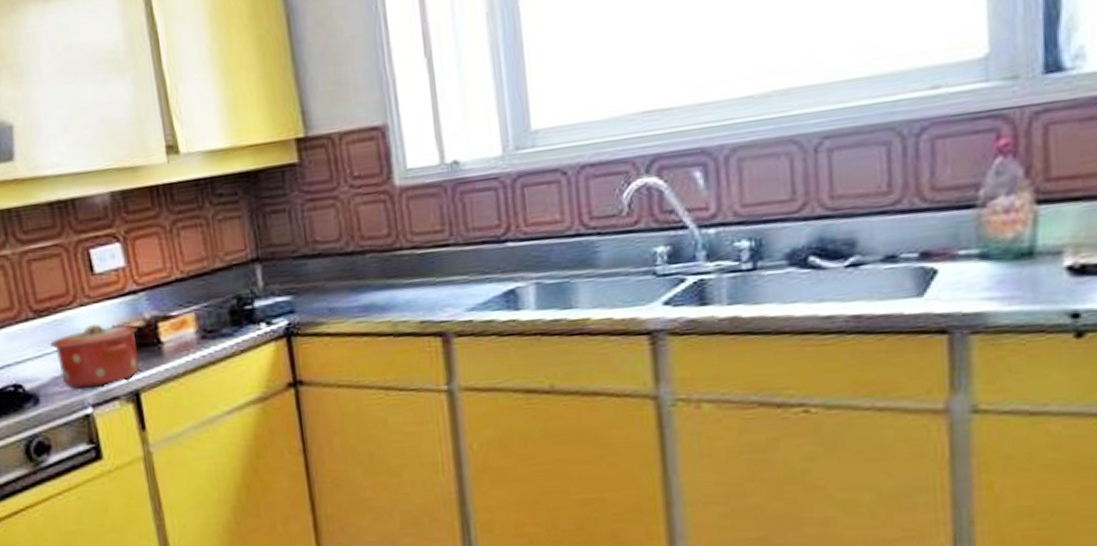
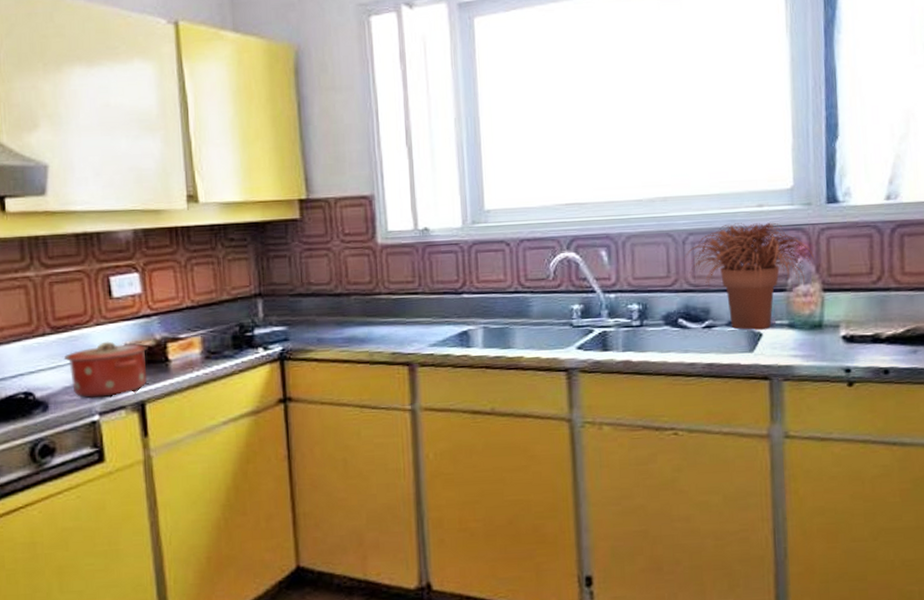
potted plant: none [817,109,1024,267] -> present [685,222,815,330]

